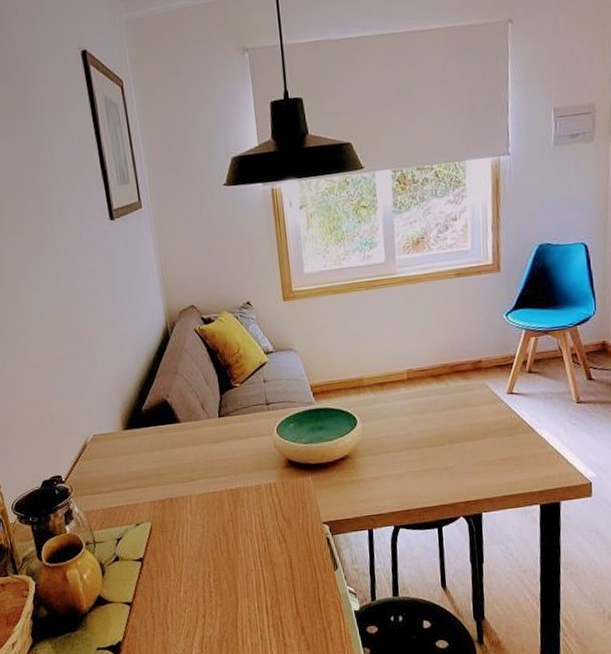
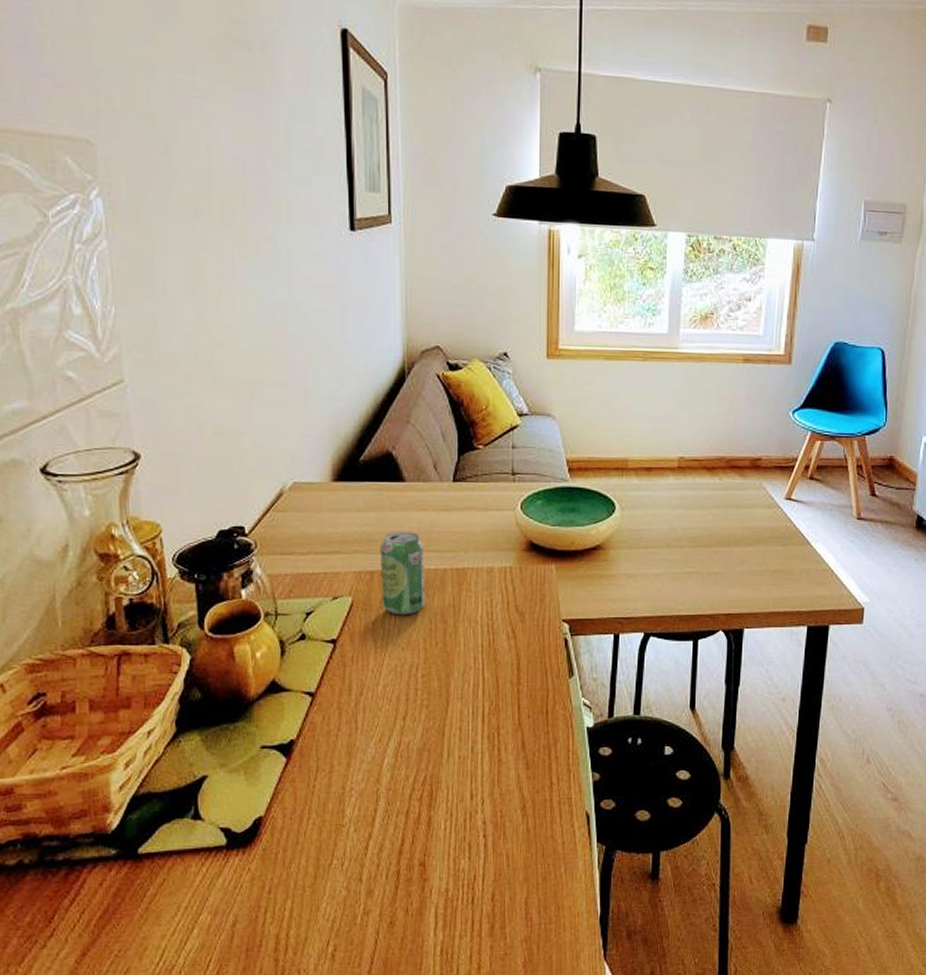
beverage can: none [167,463,210,533] -> present [380,532,426,616]

